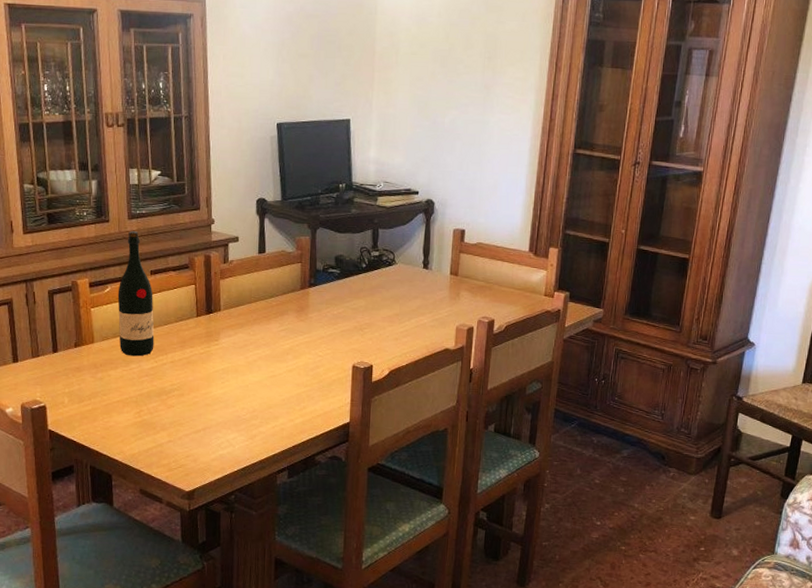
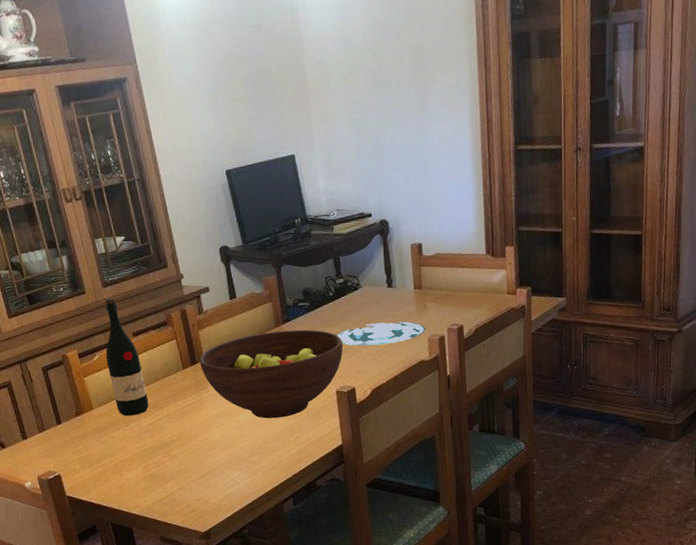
fruit bowl: none [215,293,368,384] -> present [199,329,344,419]
plate: none [362,302,456,326] -> present [336,321,426,346]

